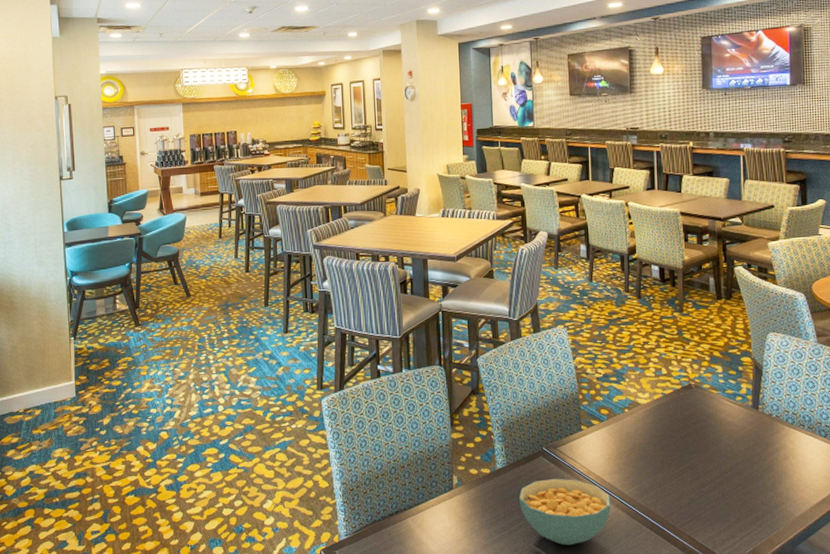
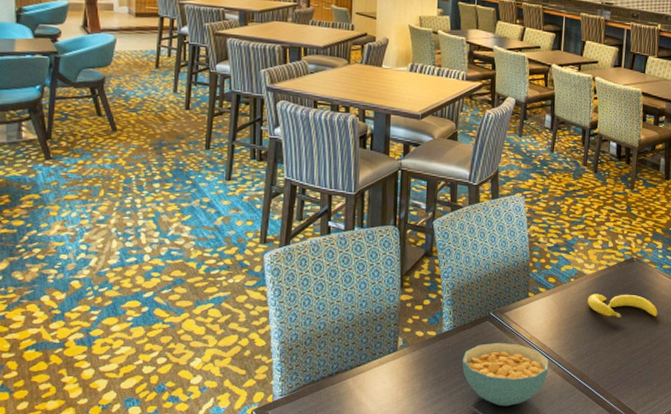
banana: none [645,424,726,448] -> present [587,293,658,318]

